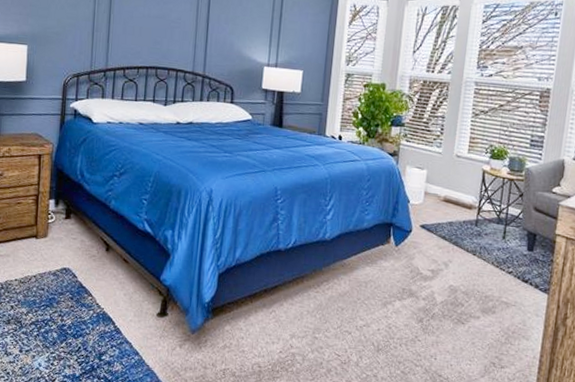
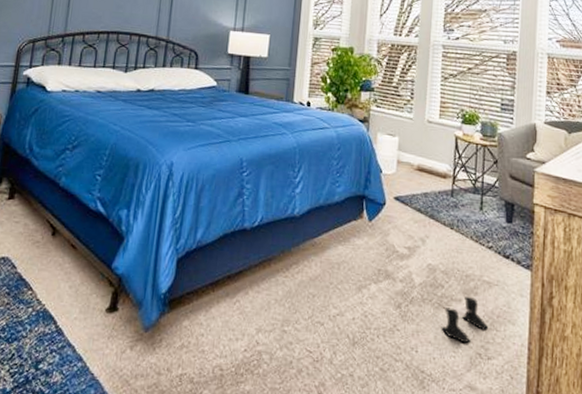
boots: none [459,314,503,354] -> present [441,296,488,344]

